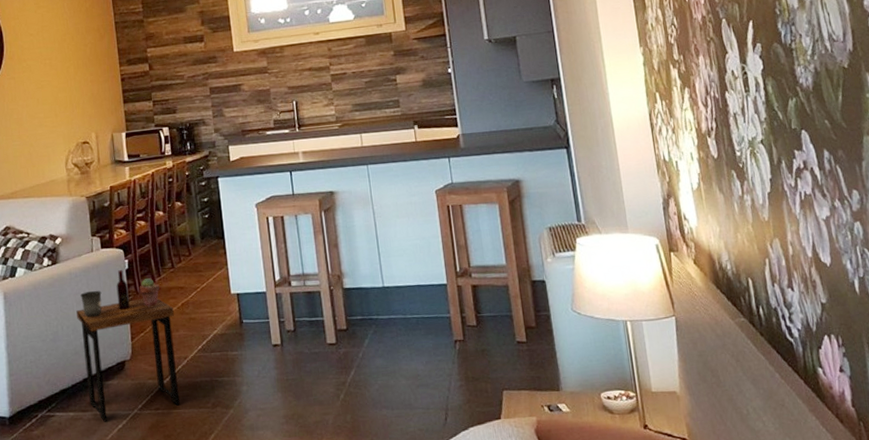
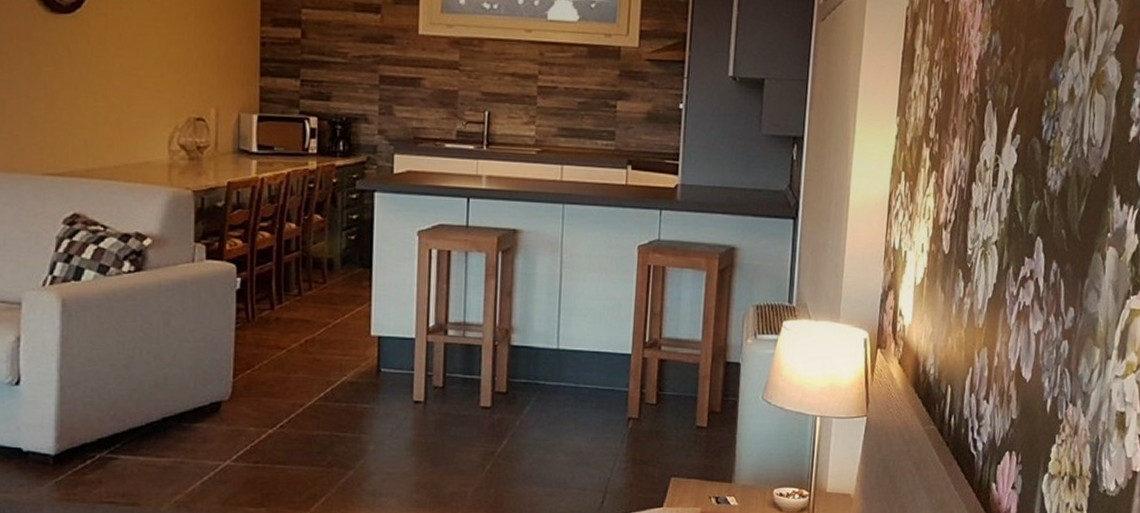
side table: present [76,270,180,422] -> none [162,289,294,472]
mug: present [80,290,102,318] -> none [170,310,200,345]
potted succulent: present [139,278,160,306] -> none [251,303,279,339]

